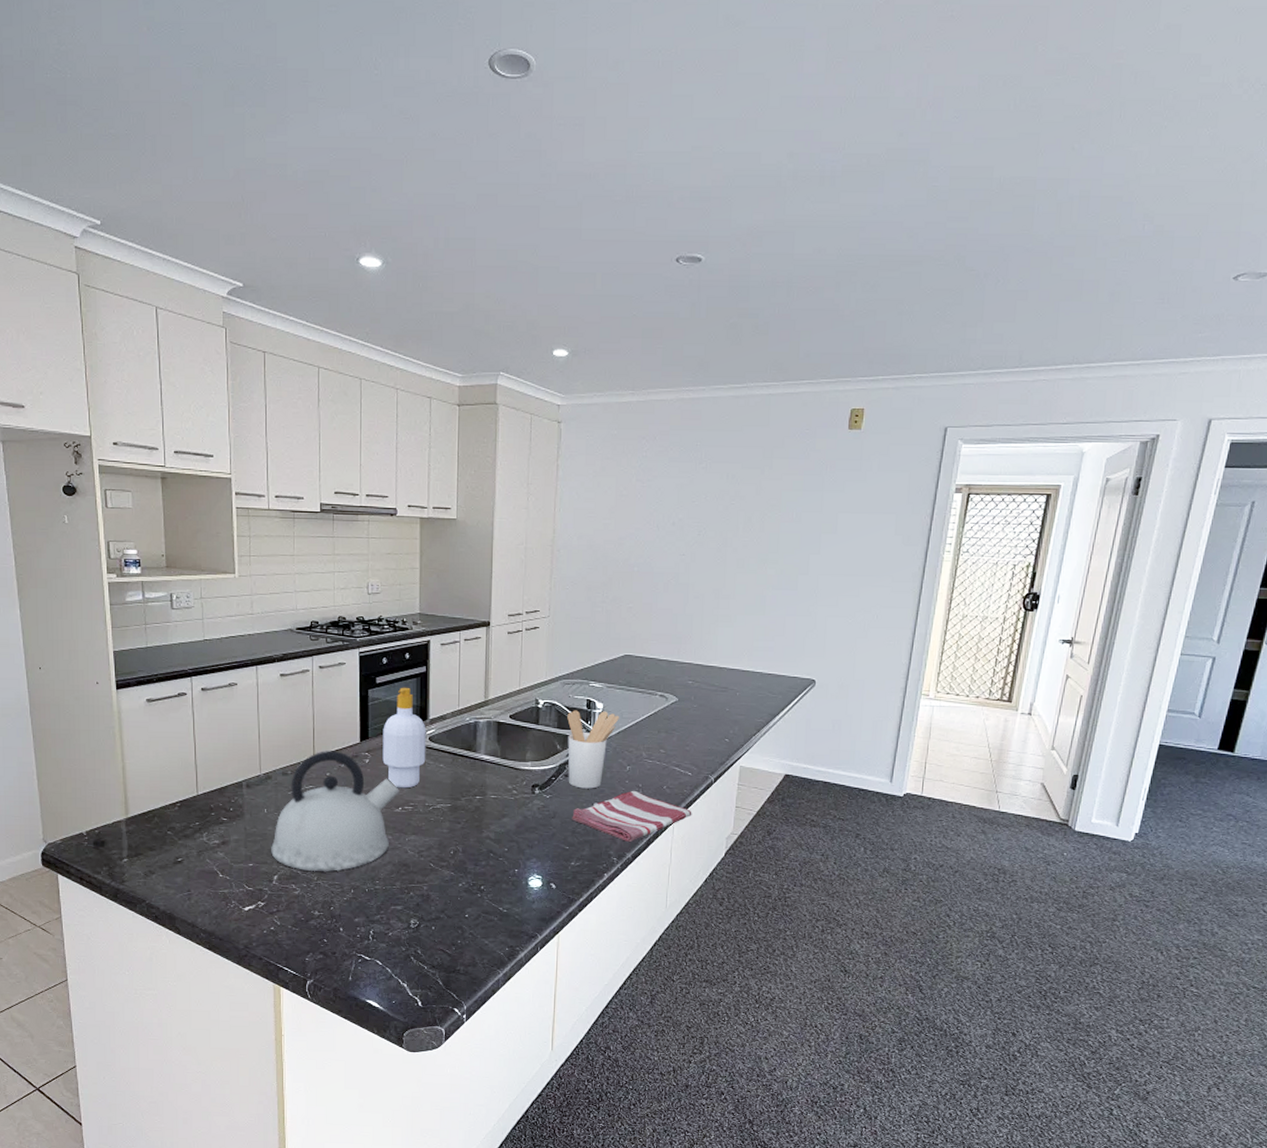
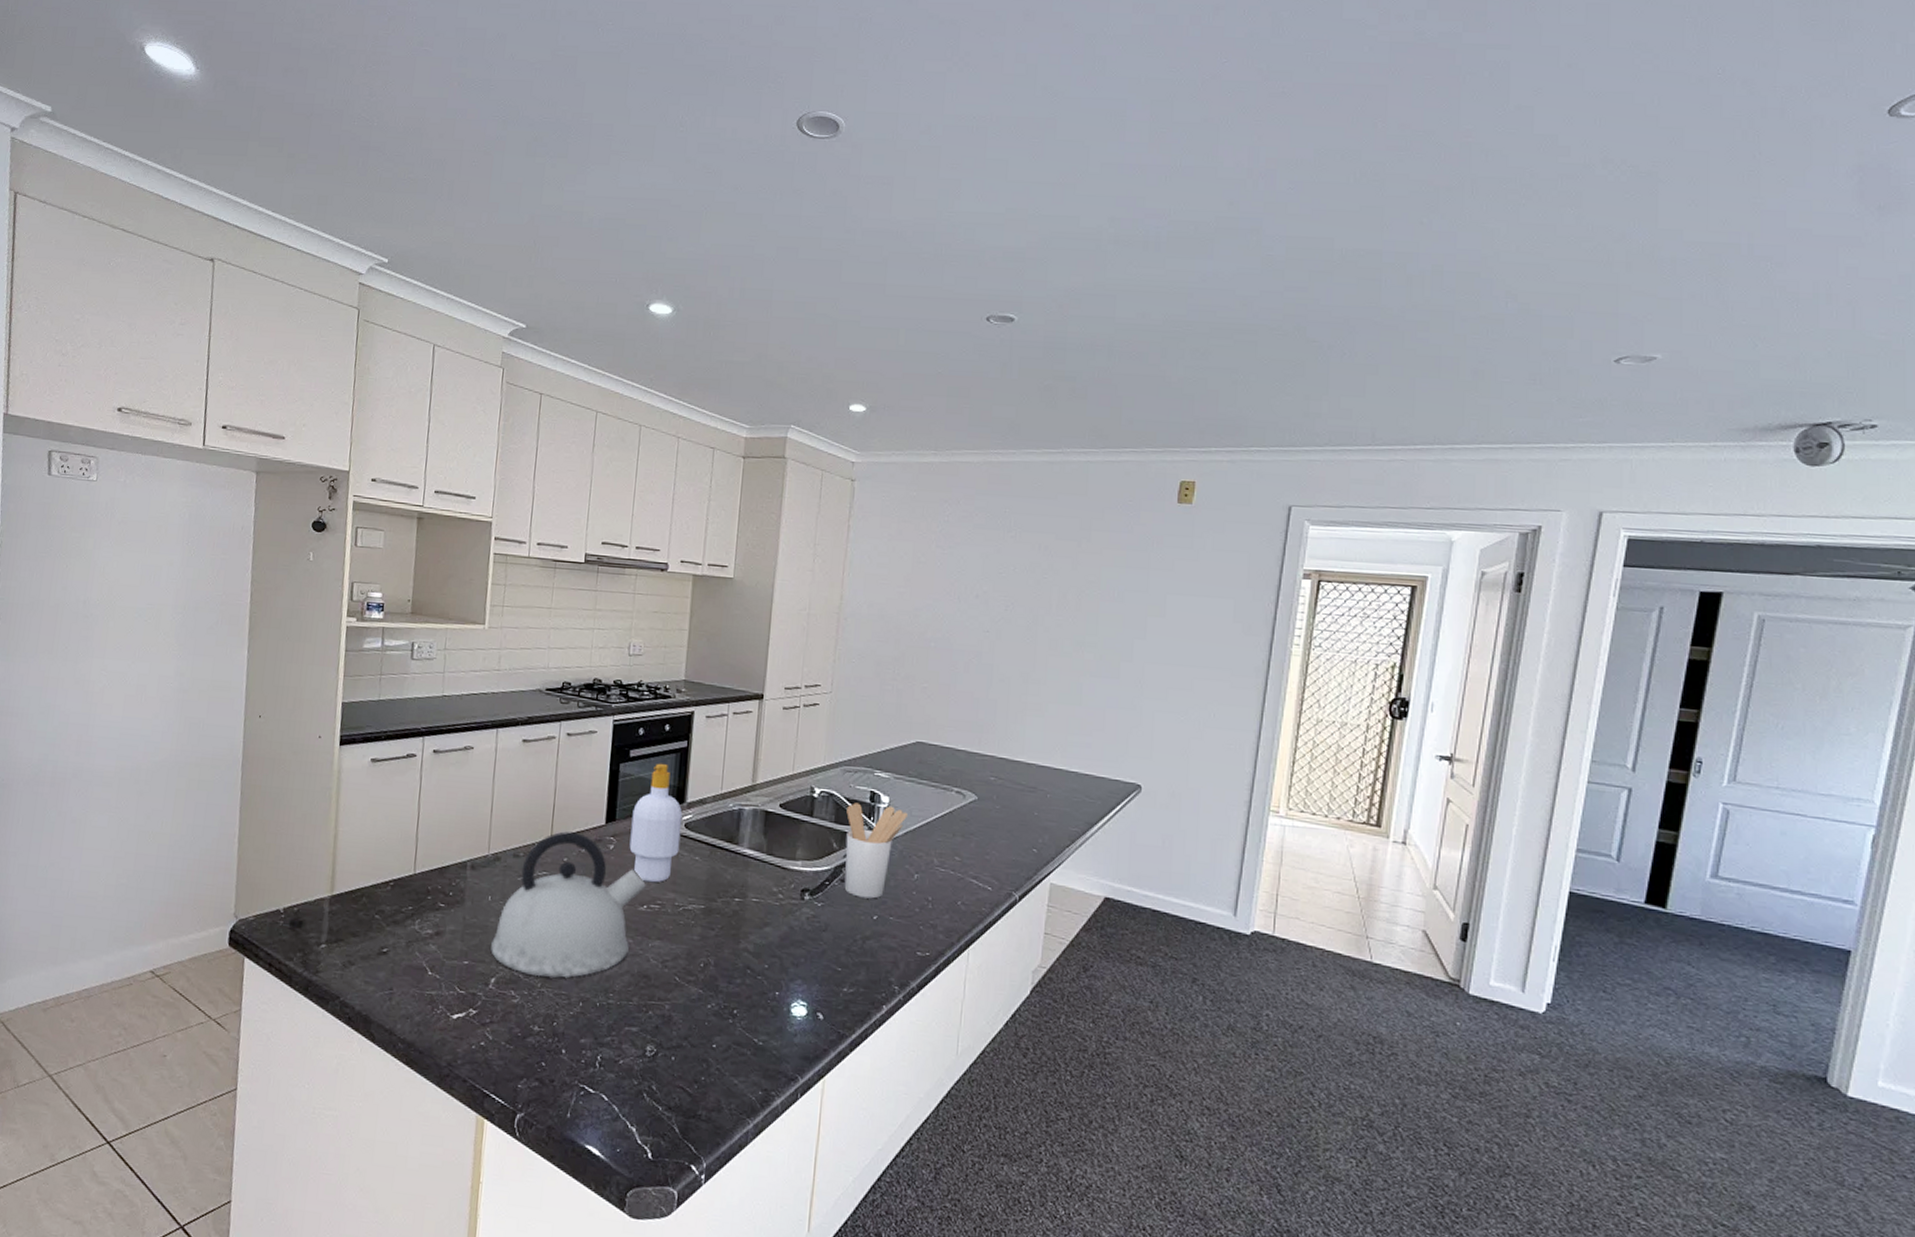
dish towel: present [572,790,692,842] -> none [846,904,992,968]

